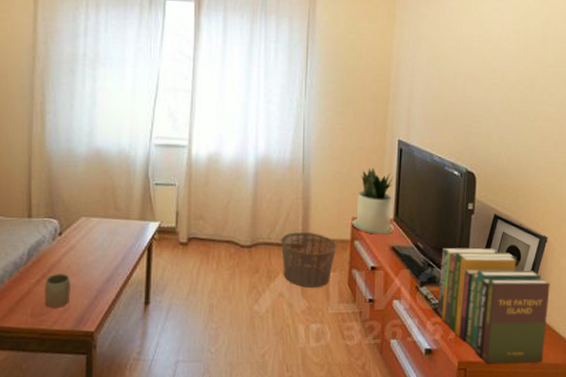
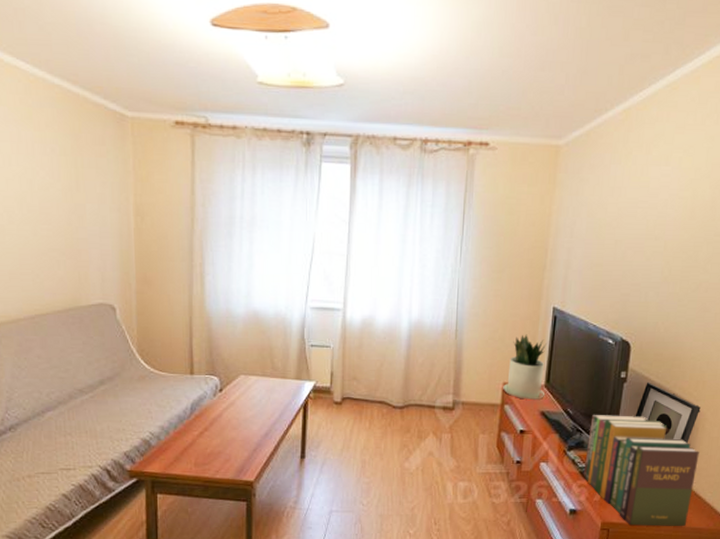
mug: present [43,274,71,308] -> none [206,427,231,458]
basket: present [280,231,337,288] -> none [431,395,487,448]

